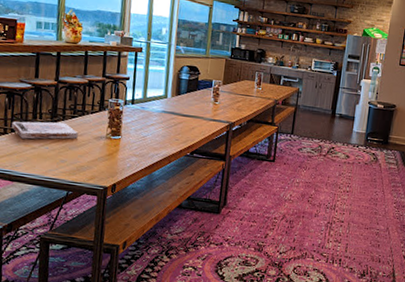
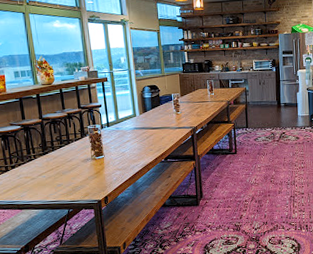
board game: present [11,121,78,139] -> none [11,152,68,172]

